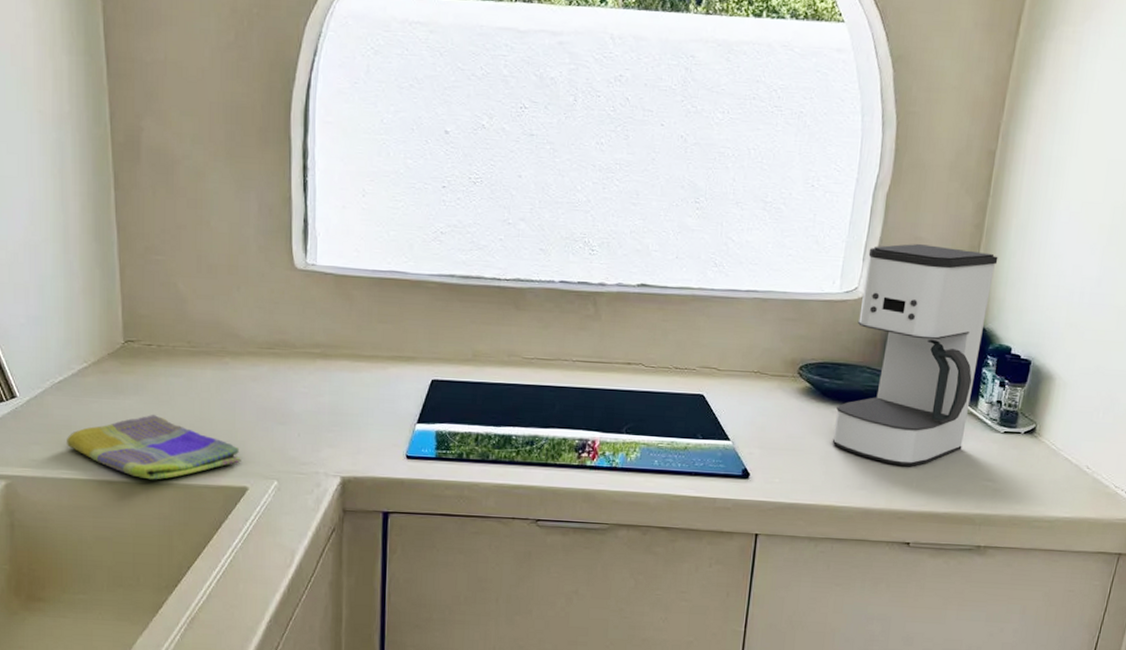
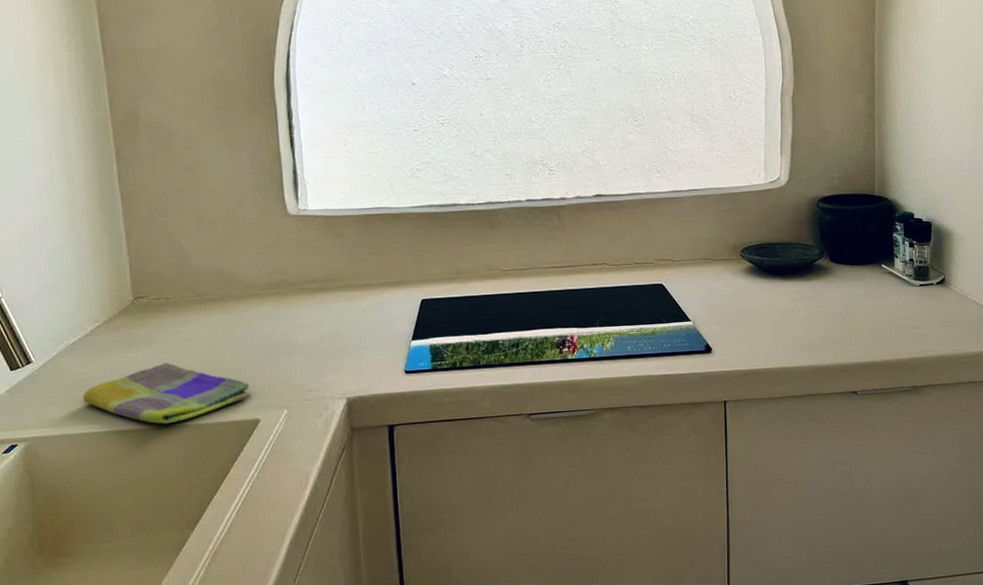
coffee maker: present [832,244,998,466] -> none [777,136,891,325]

